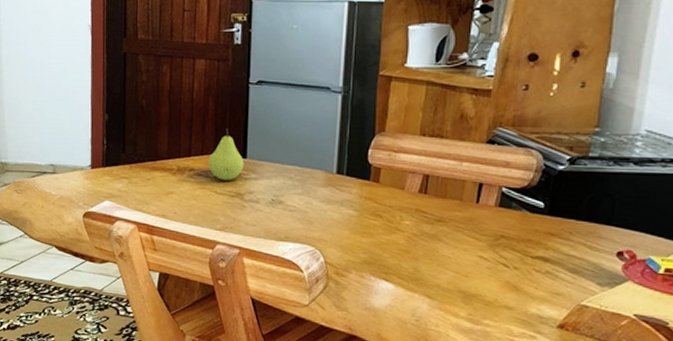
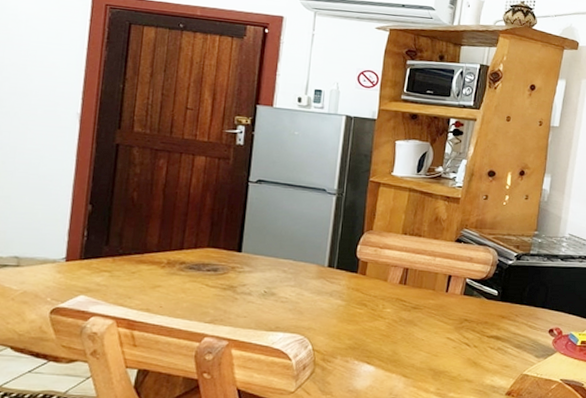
fruit: present [208,129,244,180] -> none [201,223,239,273]

